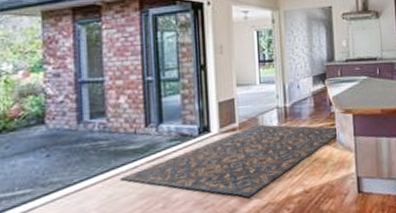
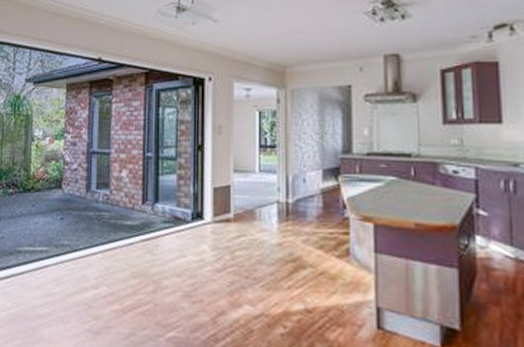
rug: present [120,124,339,197] -> none [117,219,354,301]

